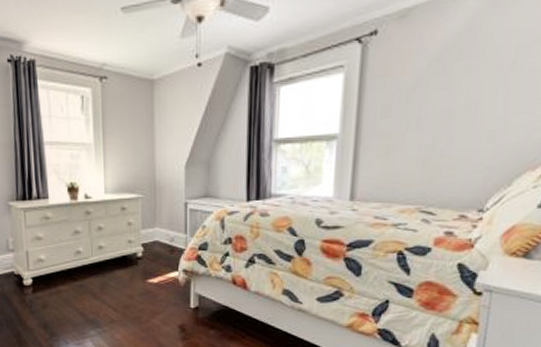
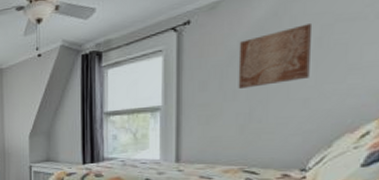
wall art: none [423,42,508,116] -> present [238,24,313,88]

